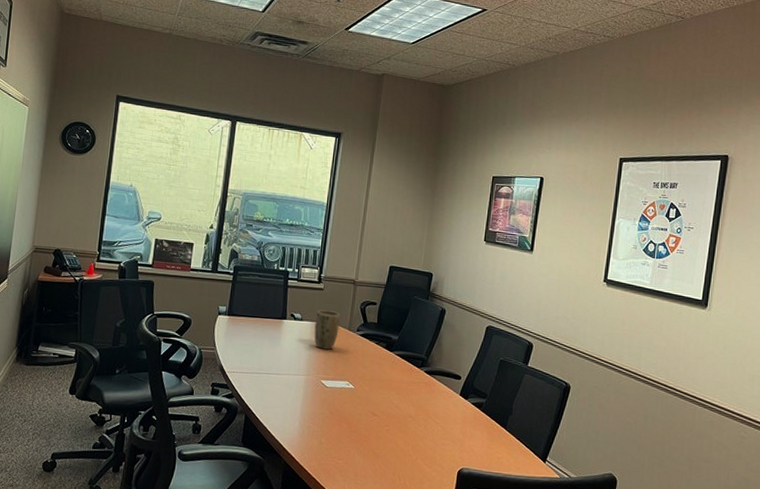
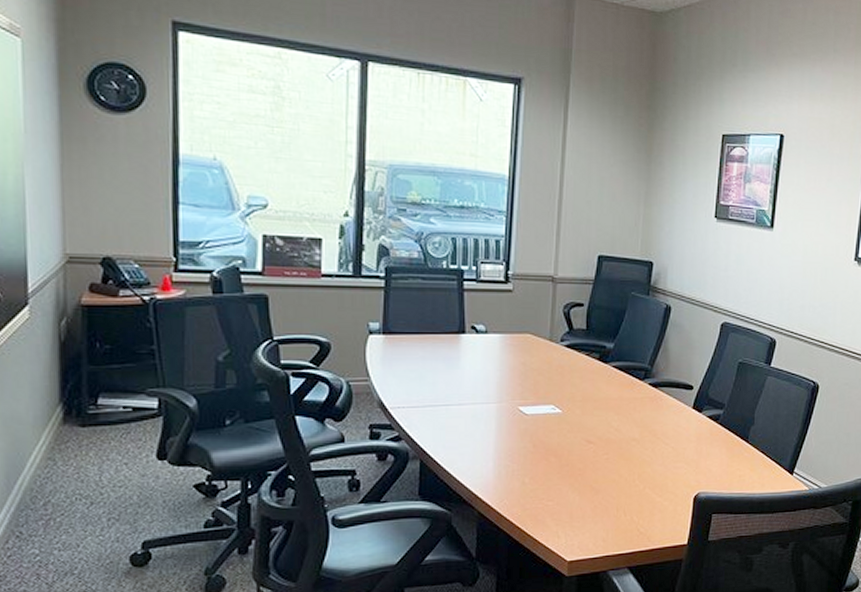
plant pot: present [314,310,340,350] -> none [504,318,537,368]

